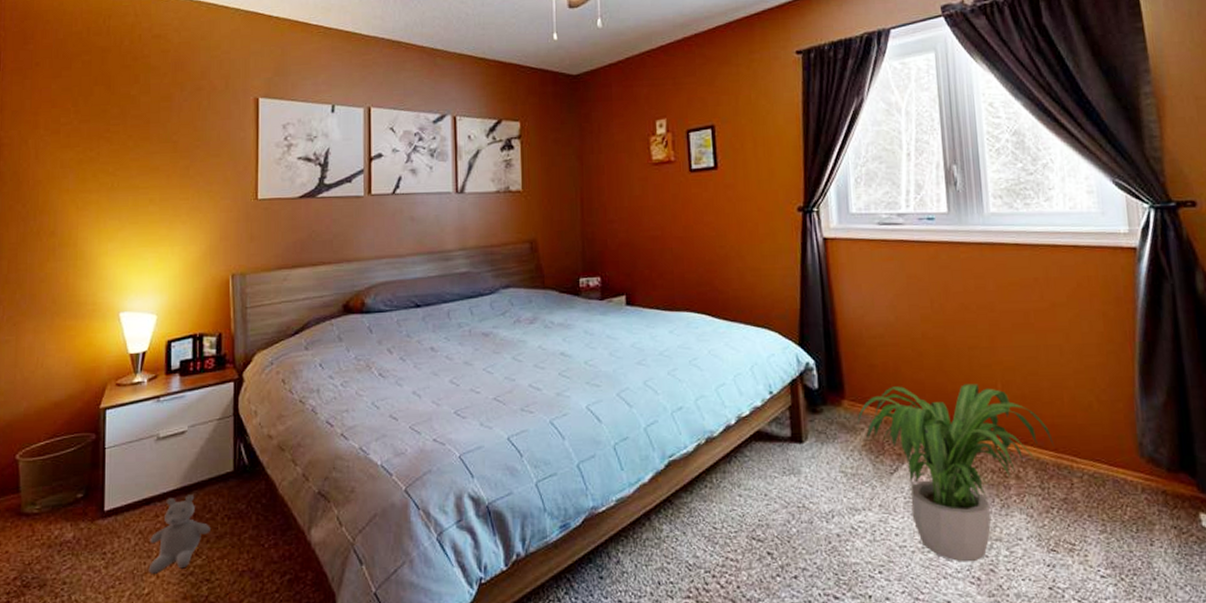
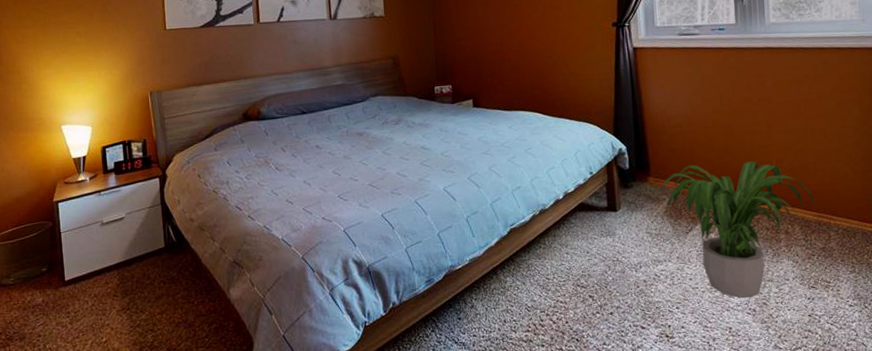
stuffed bear: present [148,495,210,574] -> none [103,266,151,327]

